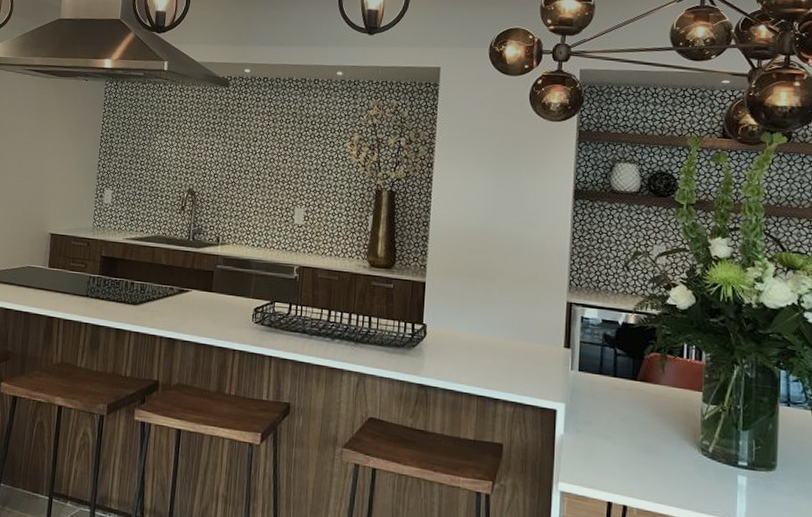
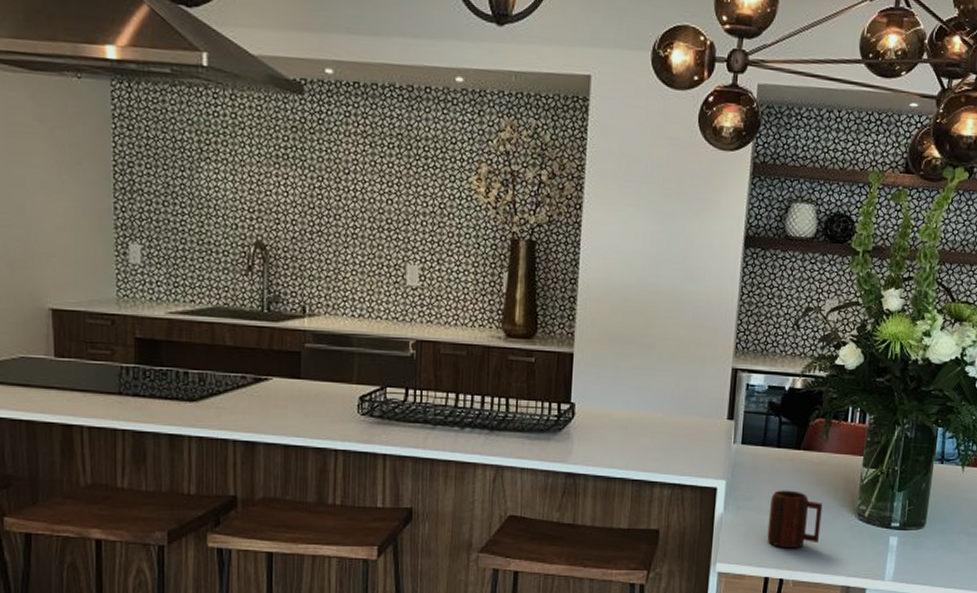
mug: none [608,417,663,477] -> present [767,490,823,549]

